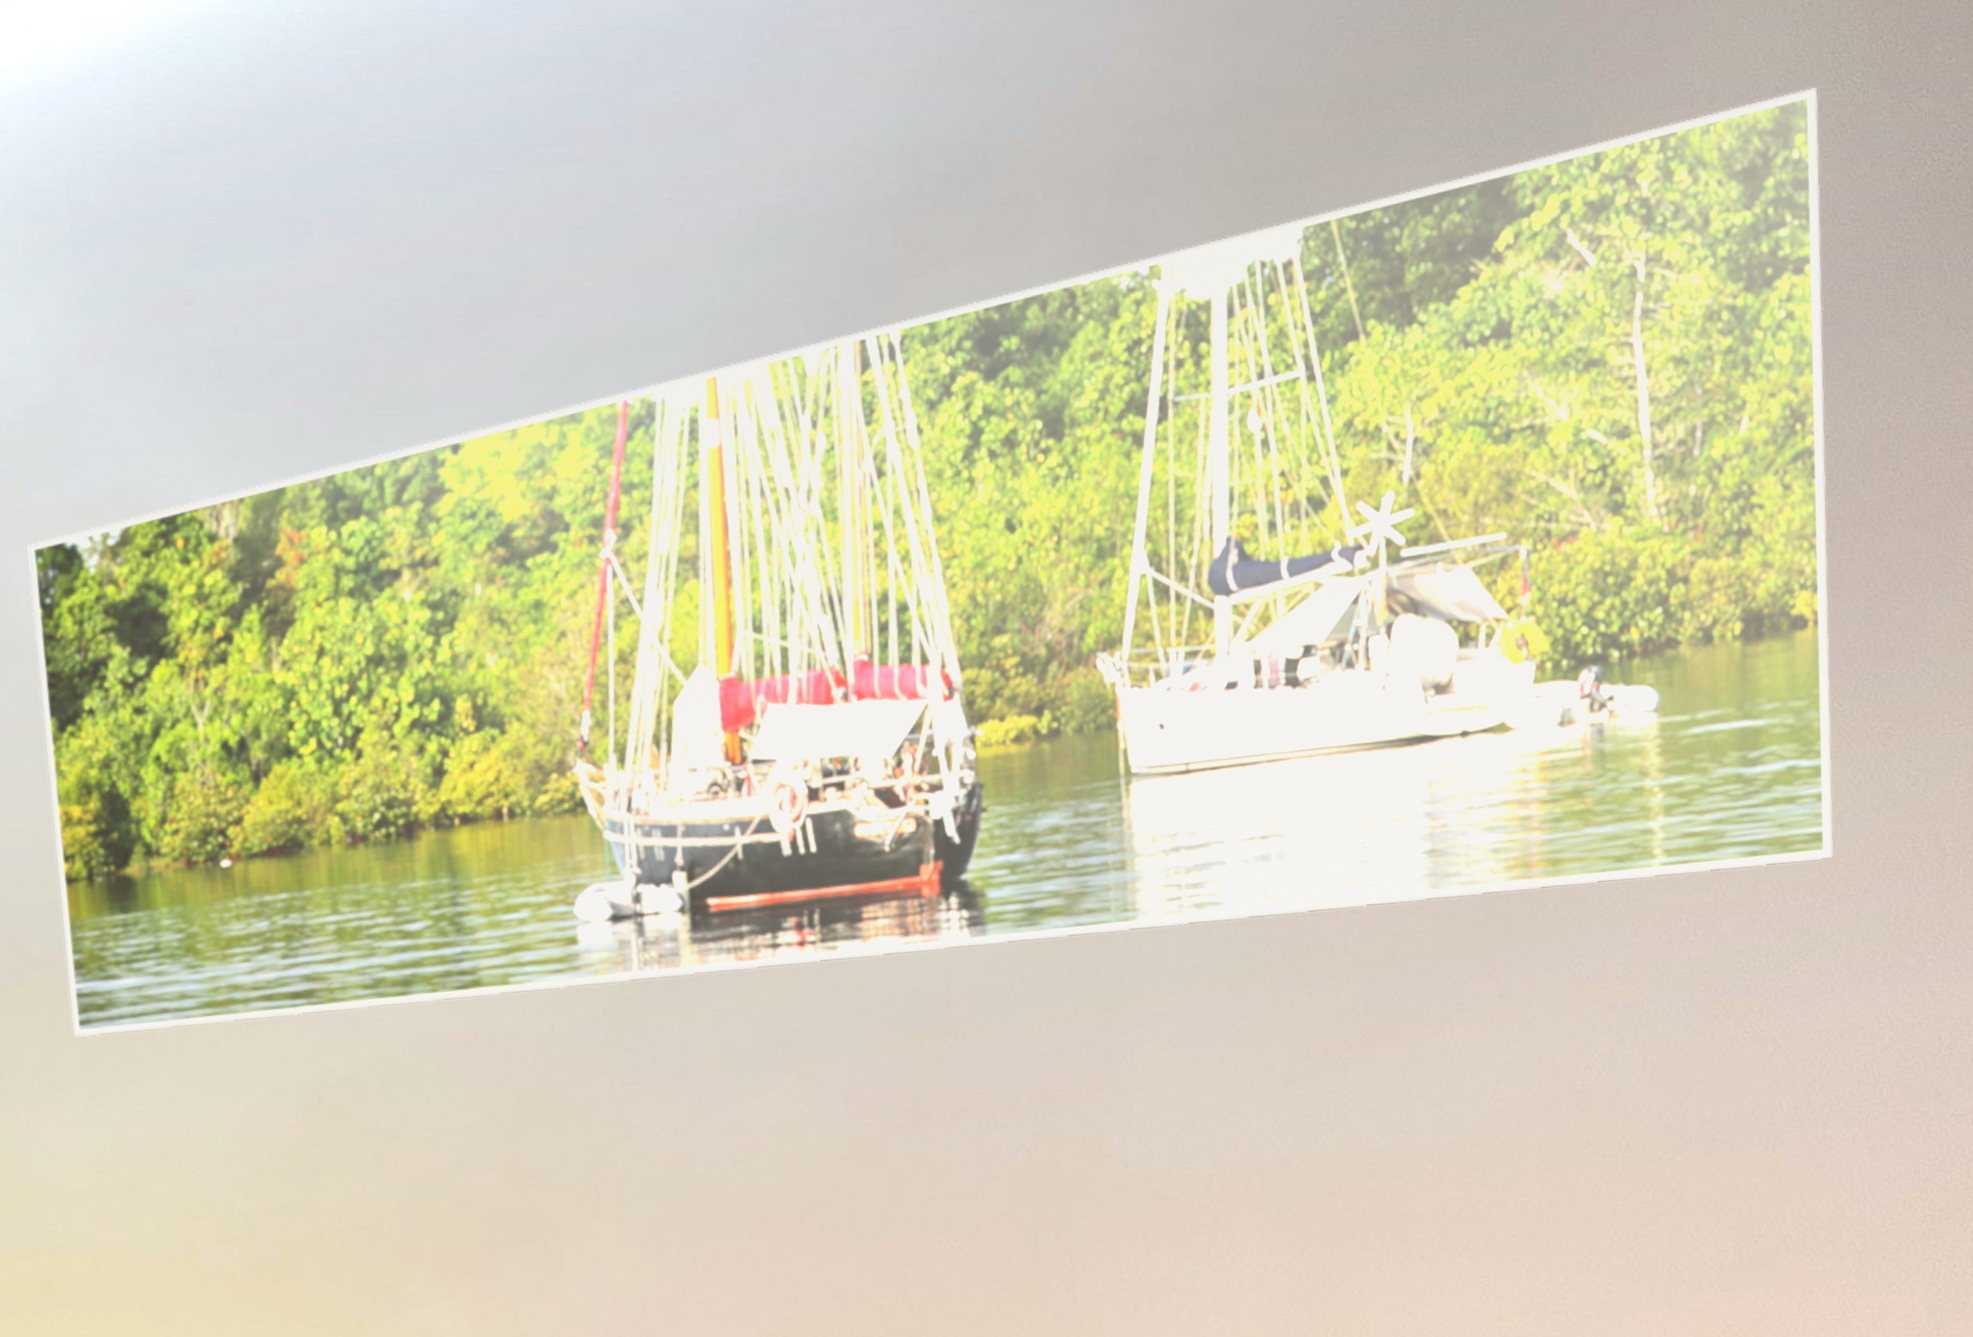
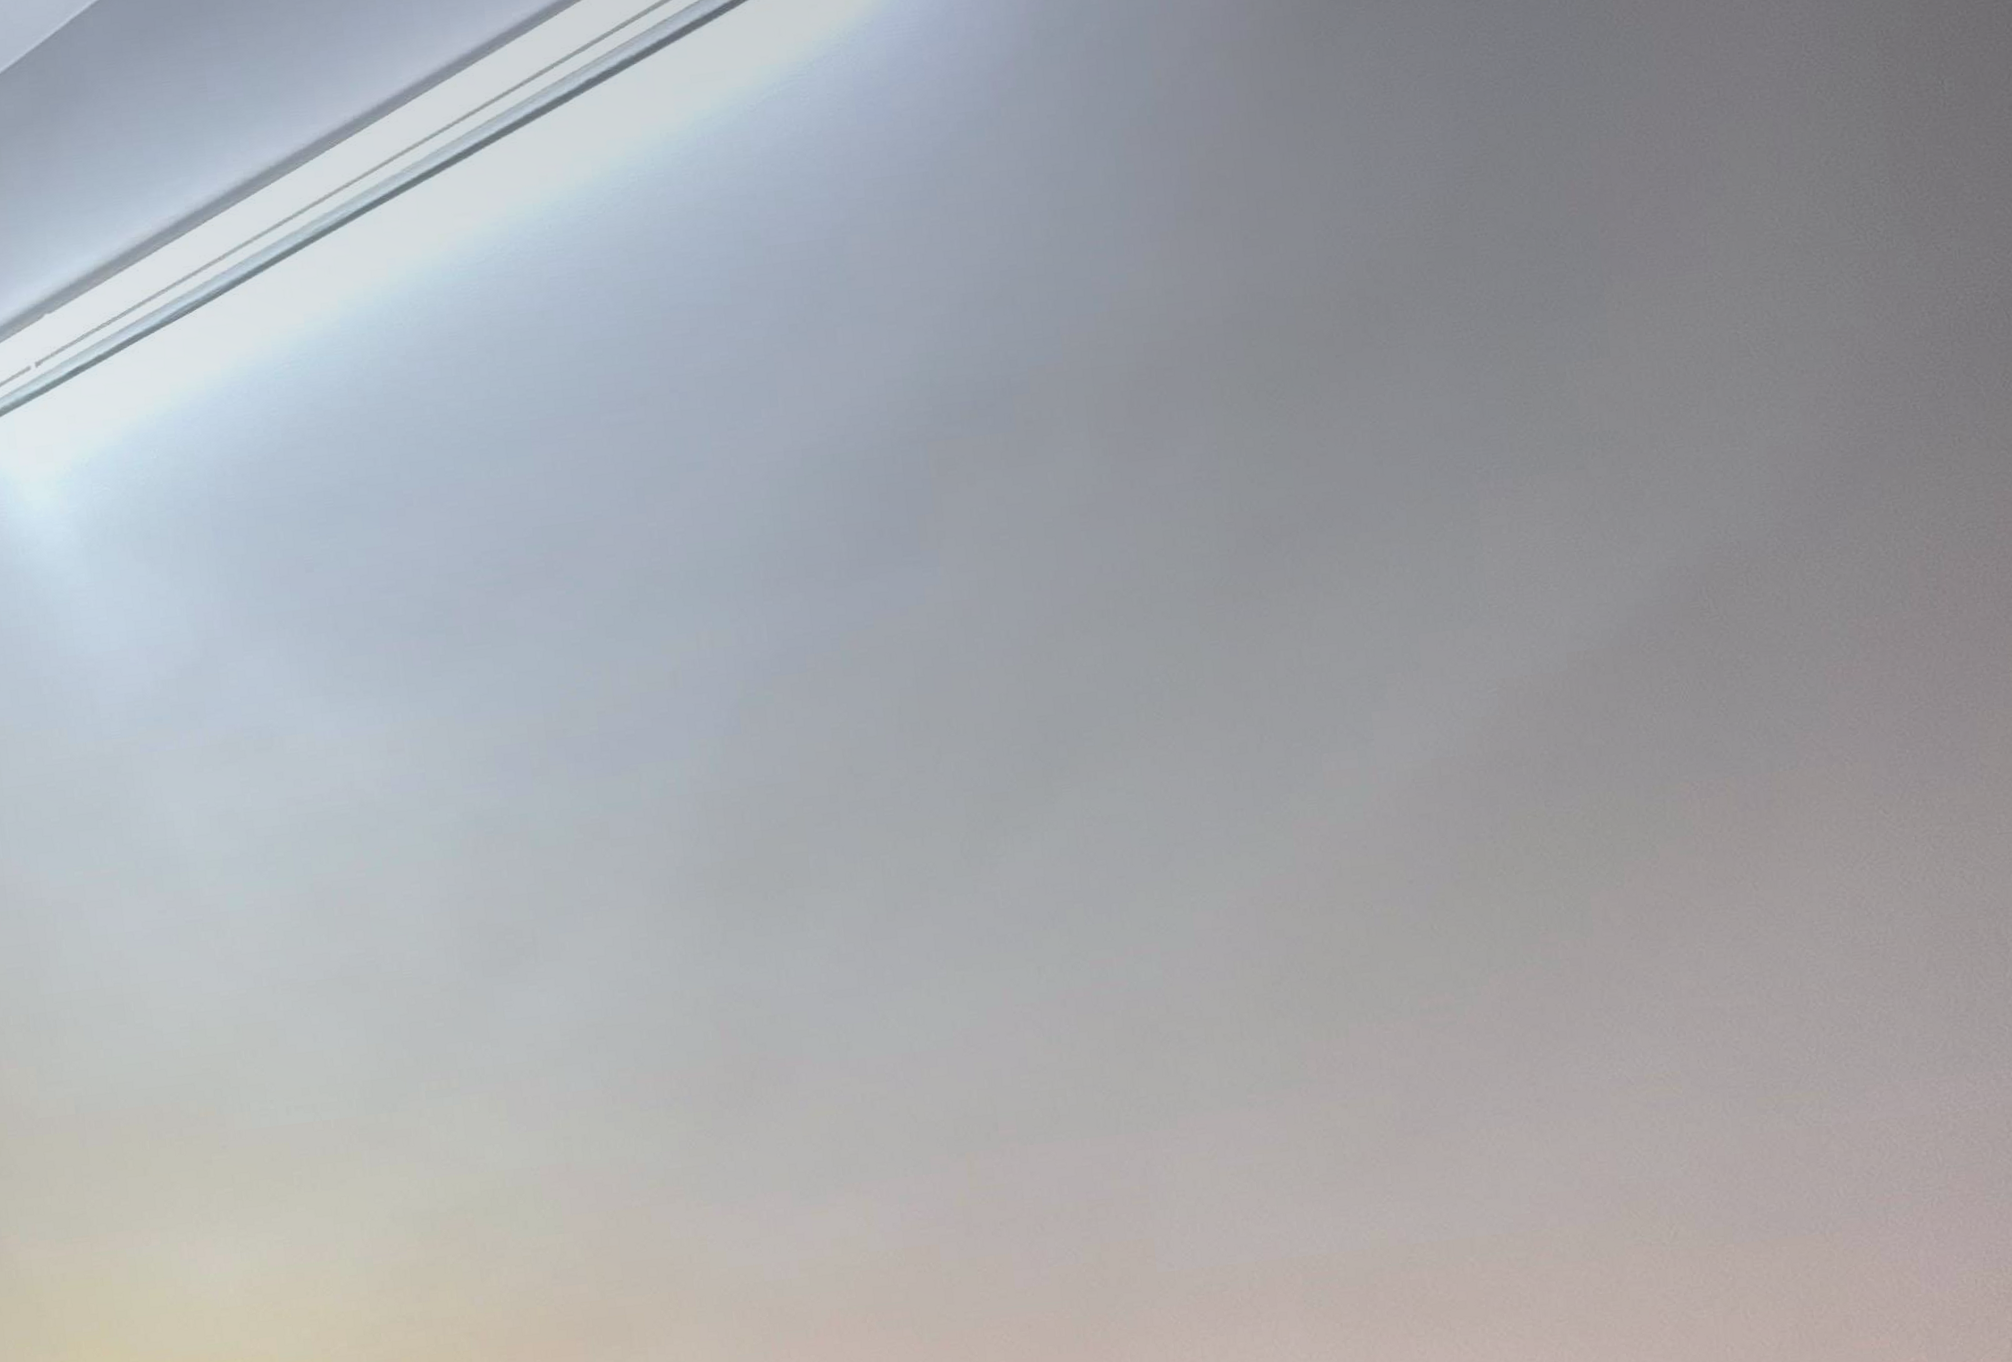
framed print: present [27,88,1833,1037] -> none [180,240,1884,1180]

